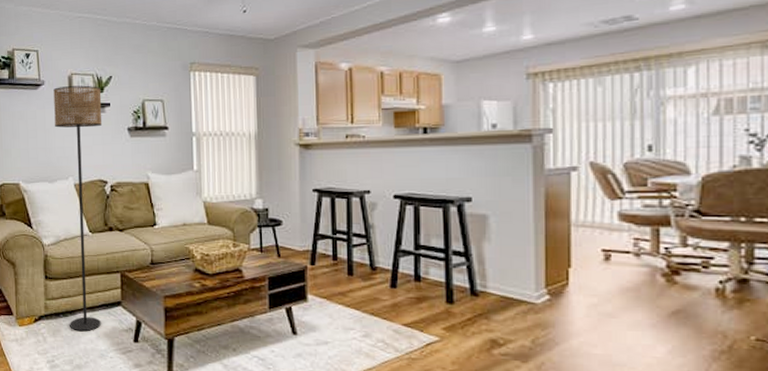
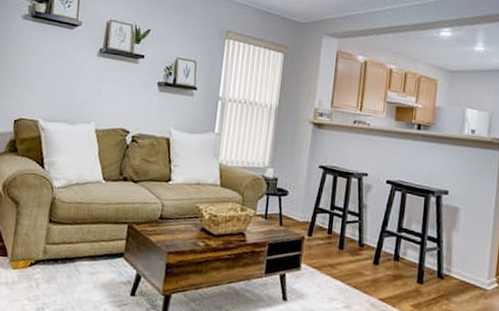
floor lamp: present [53,85,103,332] -> none [67,30,138,281]

